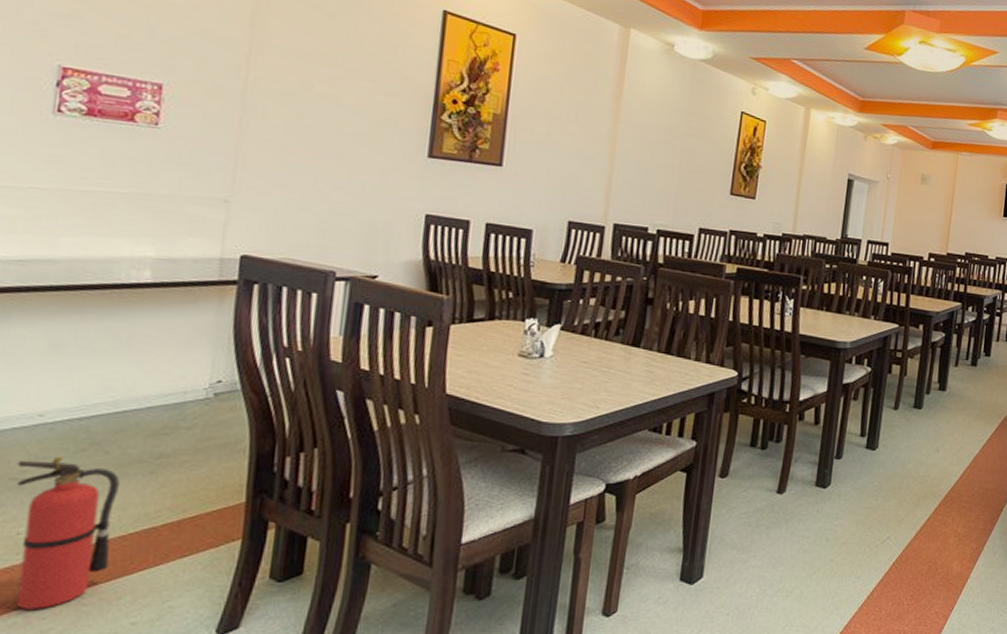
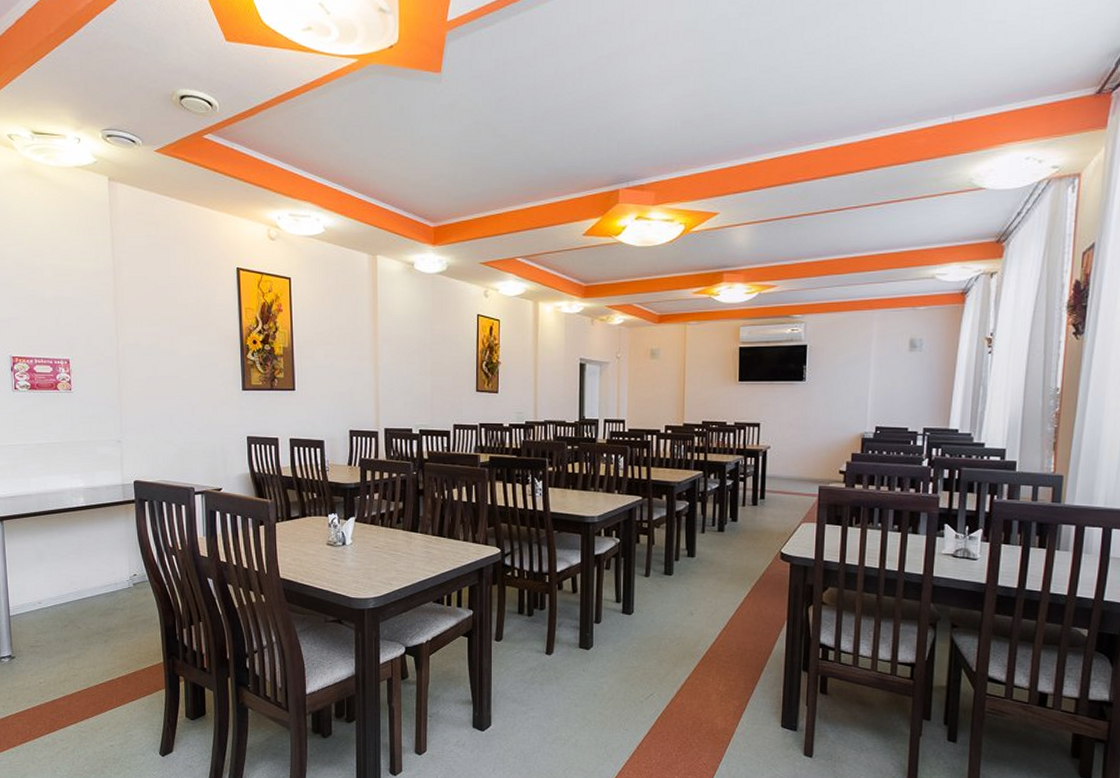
fire extinguisher: present [16,456,120,609] -> none [32,630,92,734]

